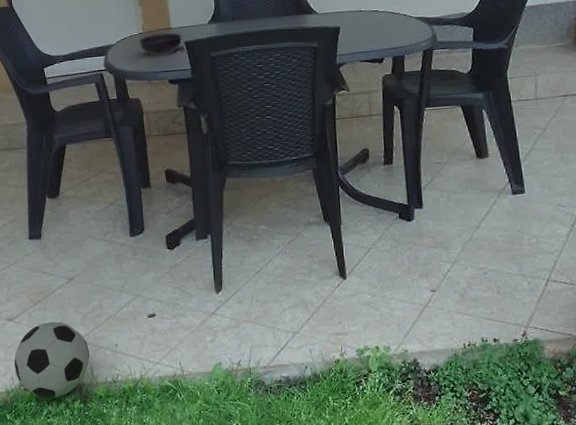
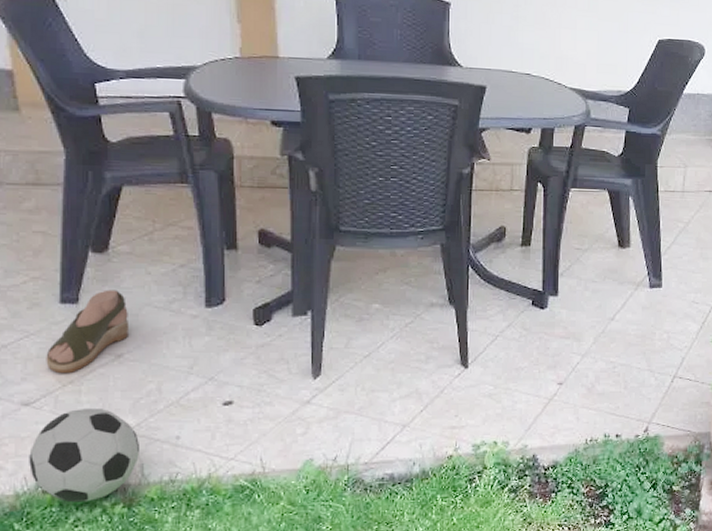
flip-flop: none [21,226,77,295] -> present [46,290,130,374]
bowl: present [139,33,182,56] -> none [234,62,292,90]

